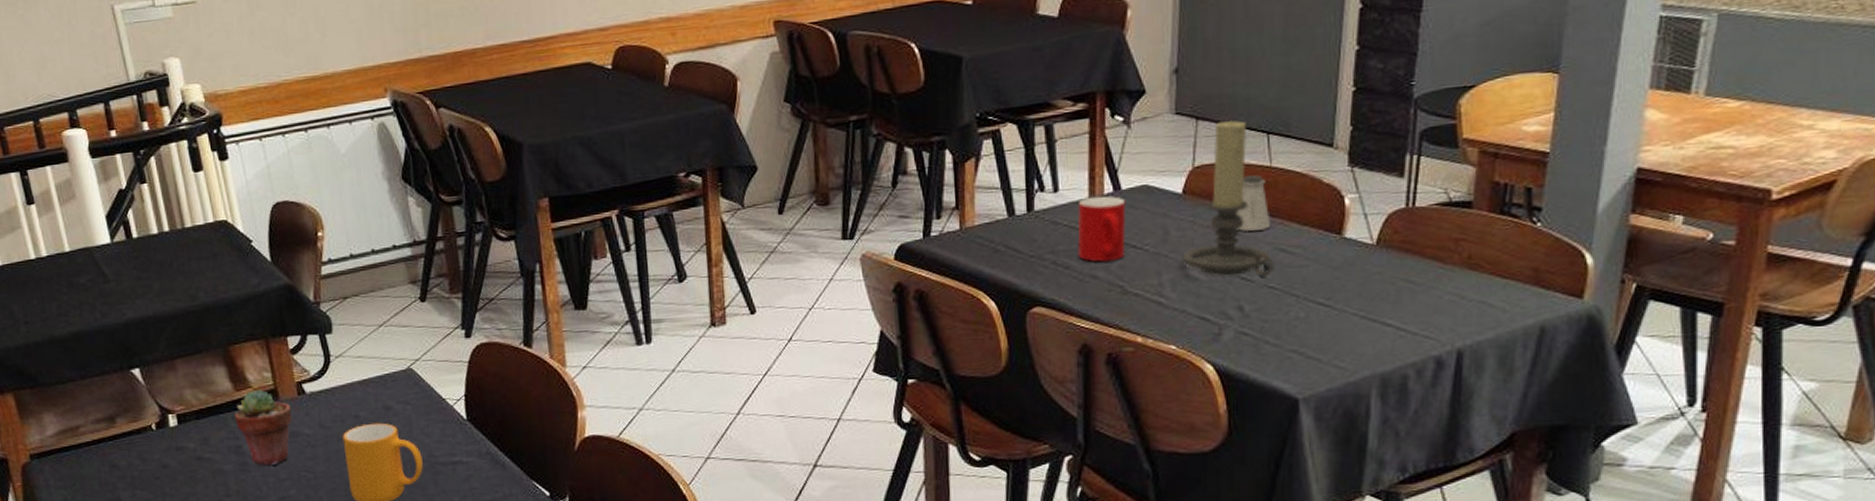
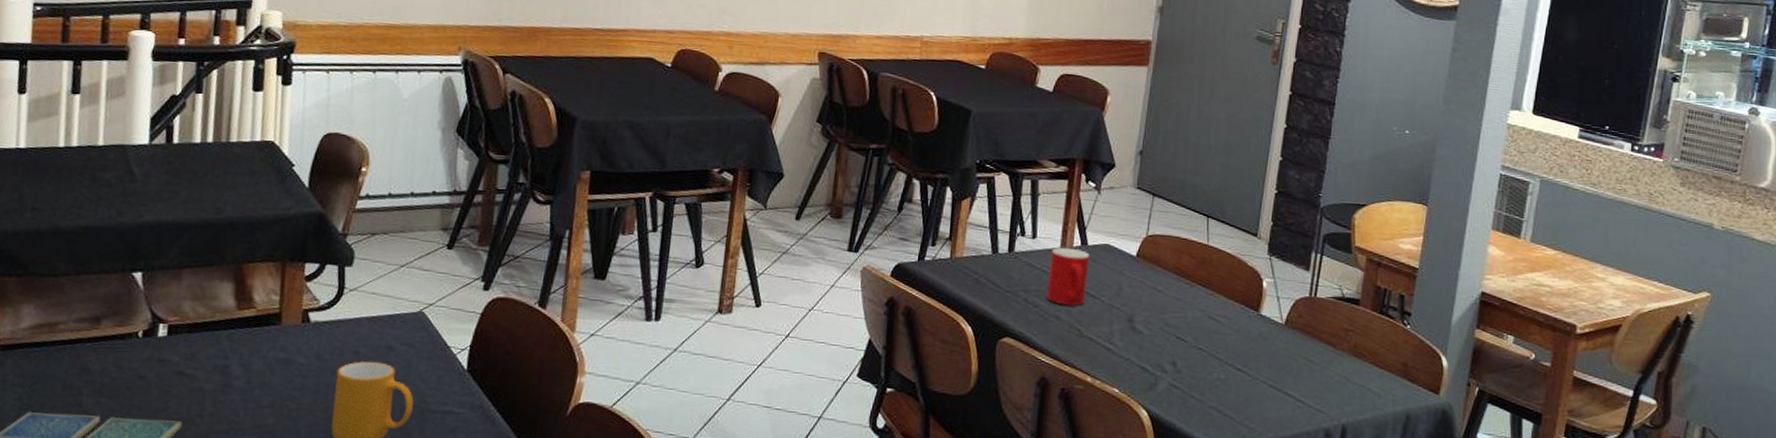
potted succulent: present [235,389,292,465] -> none [229,311,291,391]
candle holder: present [1181,120,1274,277] -> none [1130,200,1204,339]
saltshaker: present [1236,175,1271,231] -> none [1177,249,1204,298]

